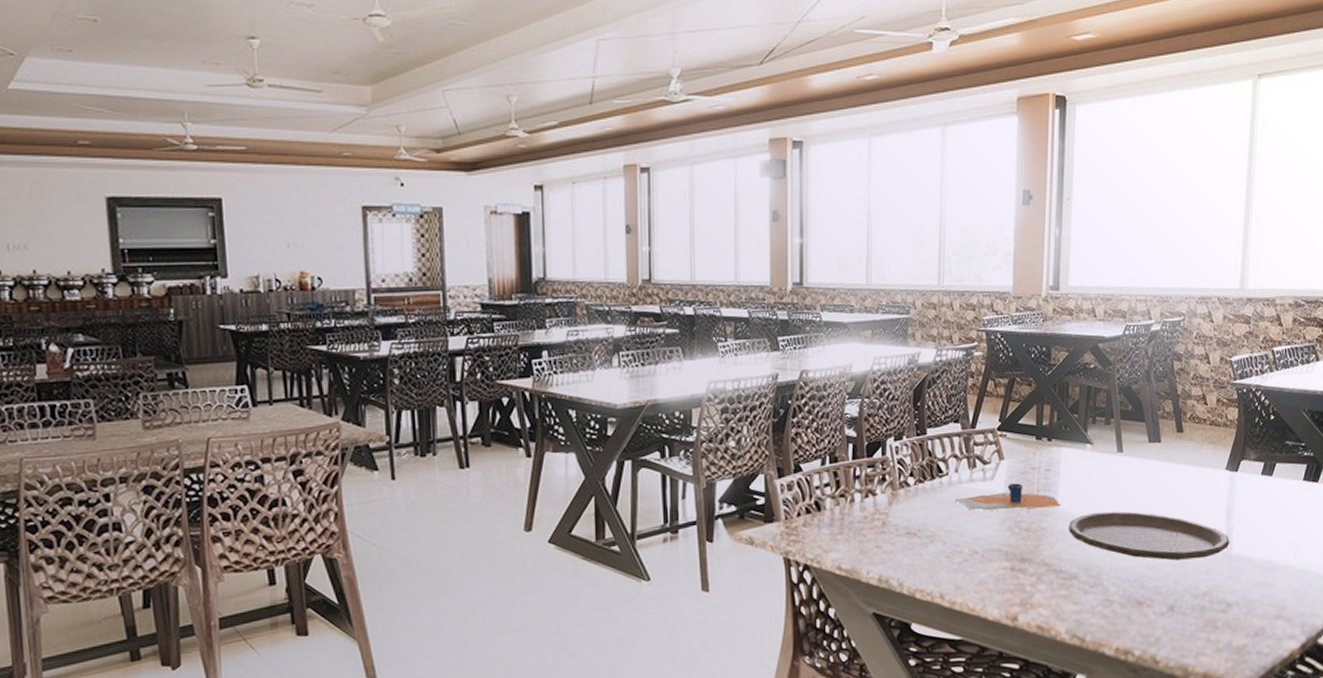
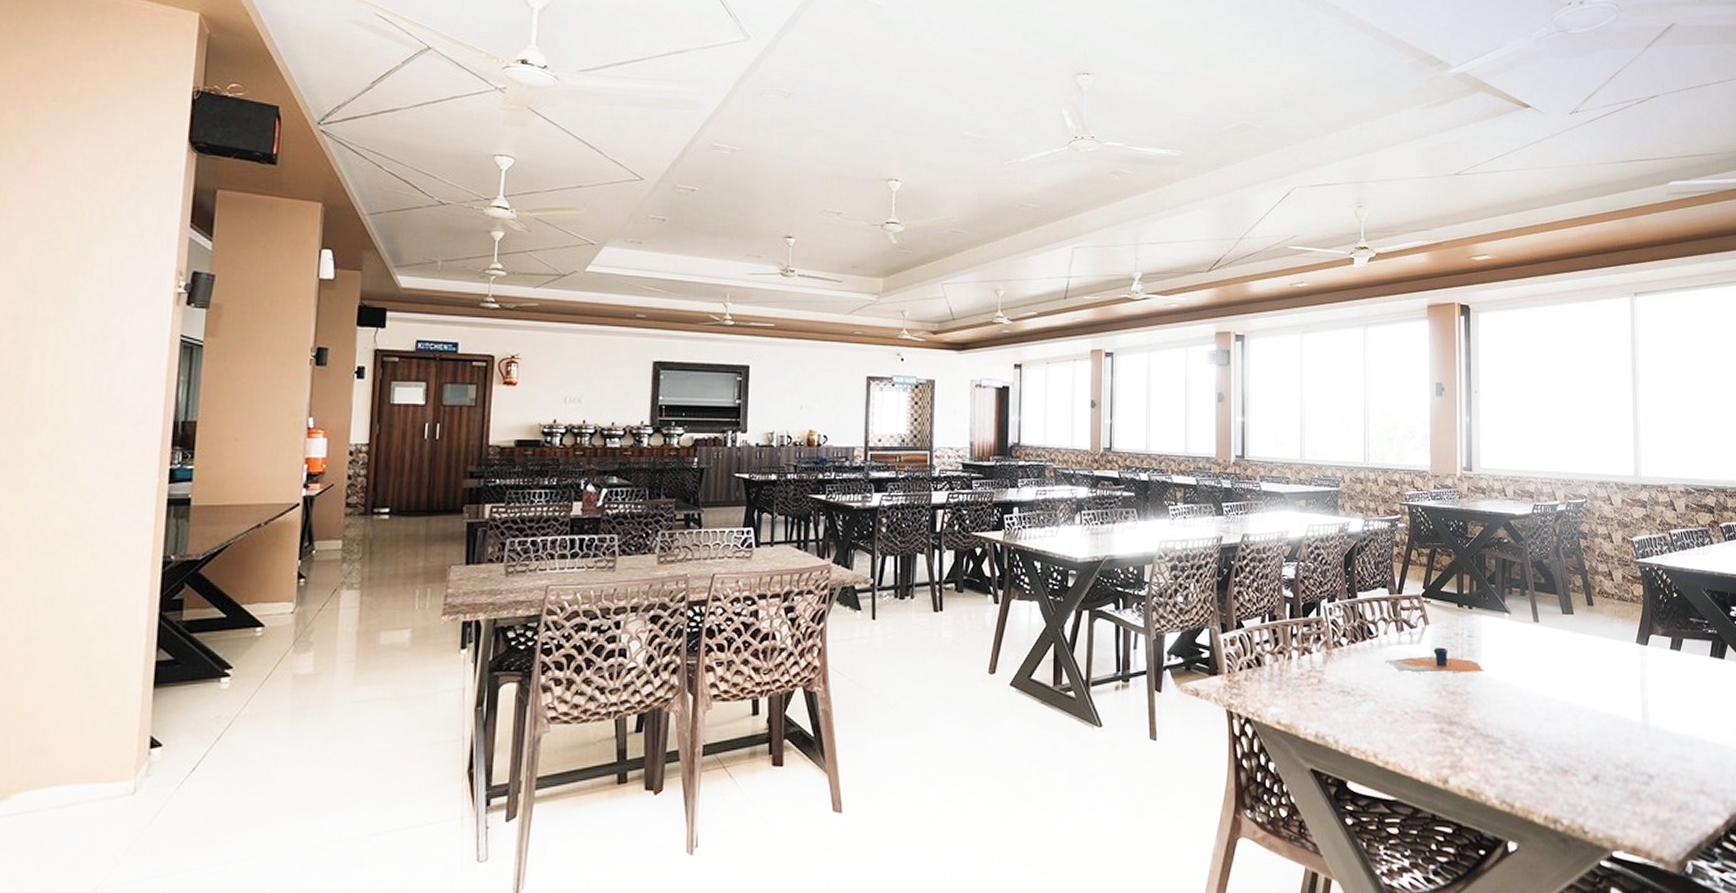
plate: present [1069,511,1230,561] -> none [1492,678,1646,730]

